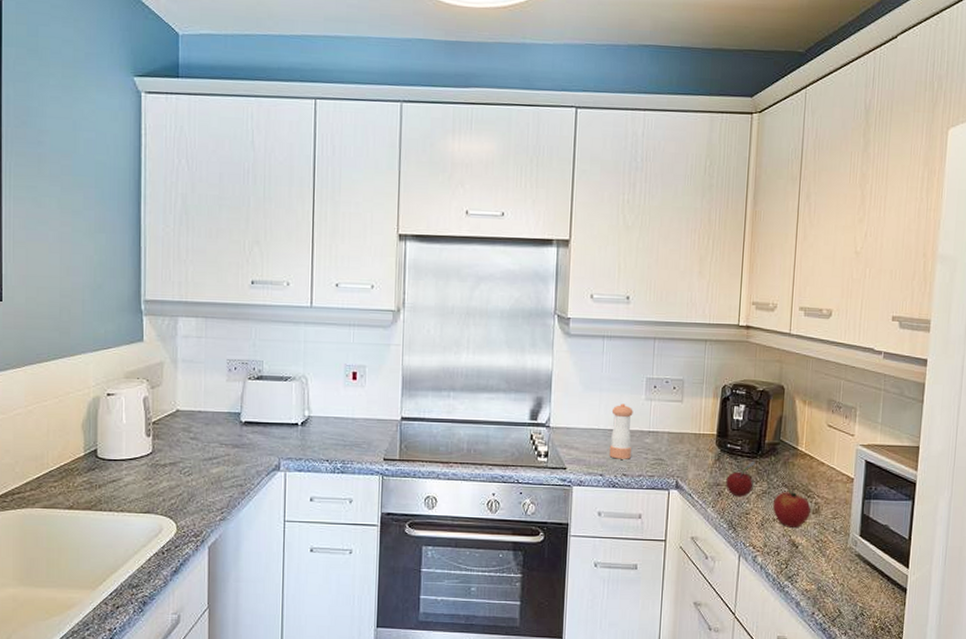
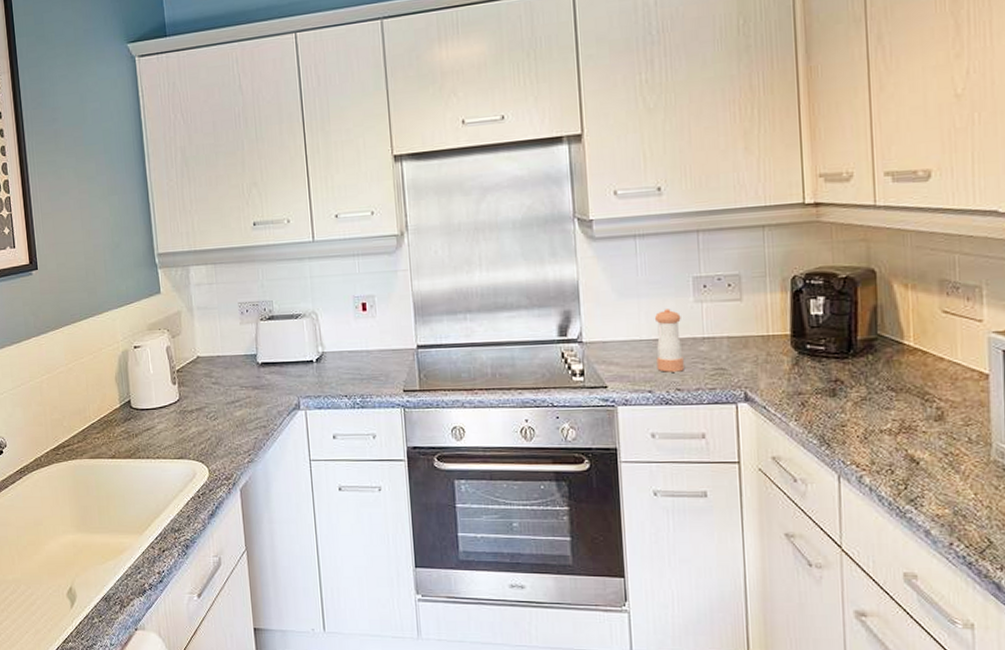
fruit: present [726,460,755,497] -> none [810,362,848,407]
apple: present [773,487,811,528] -> none [878,390,931,439]

